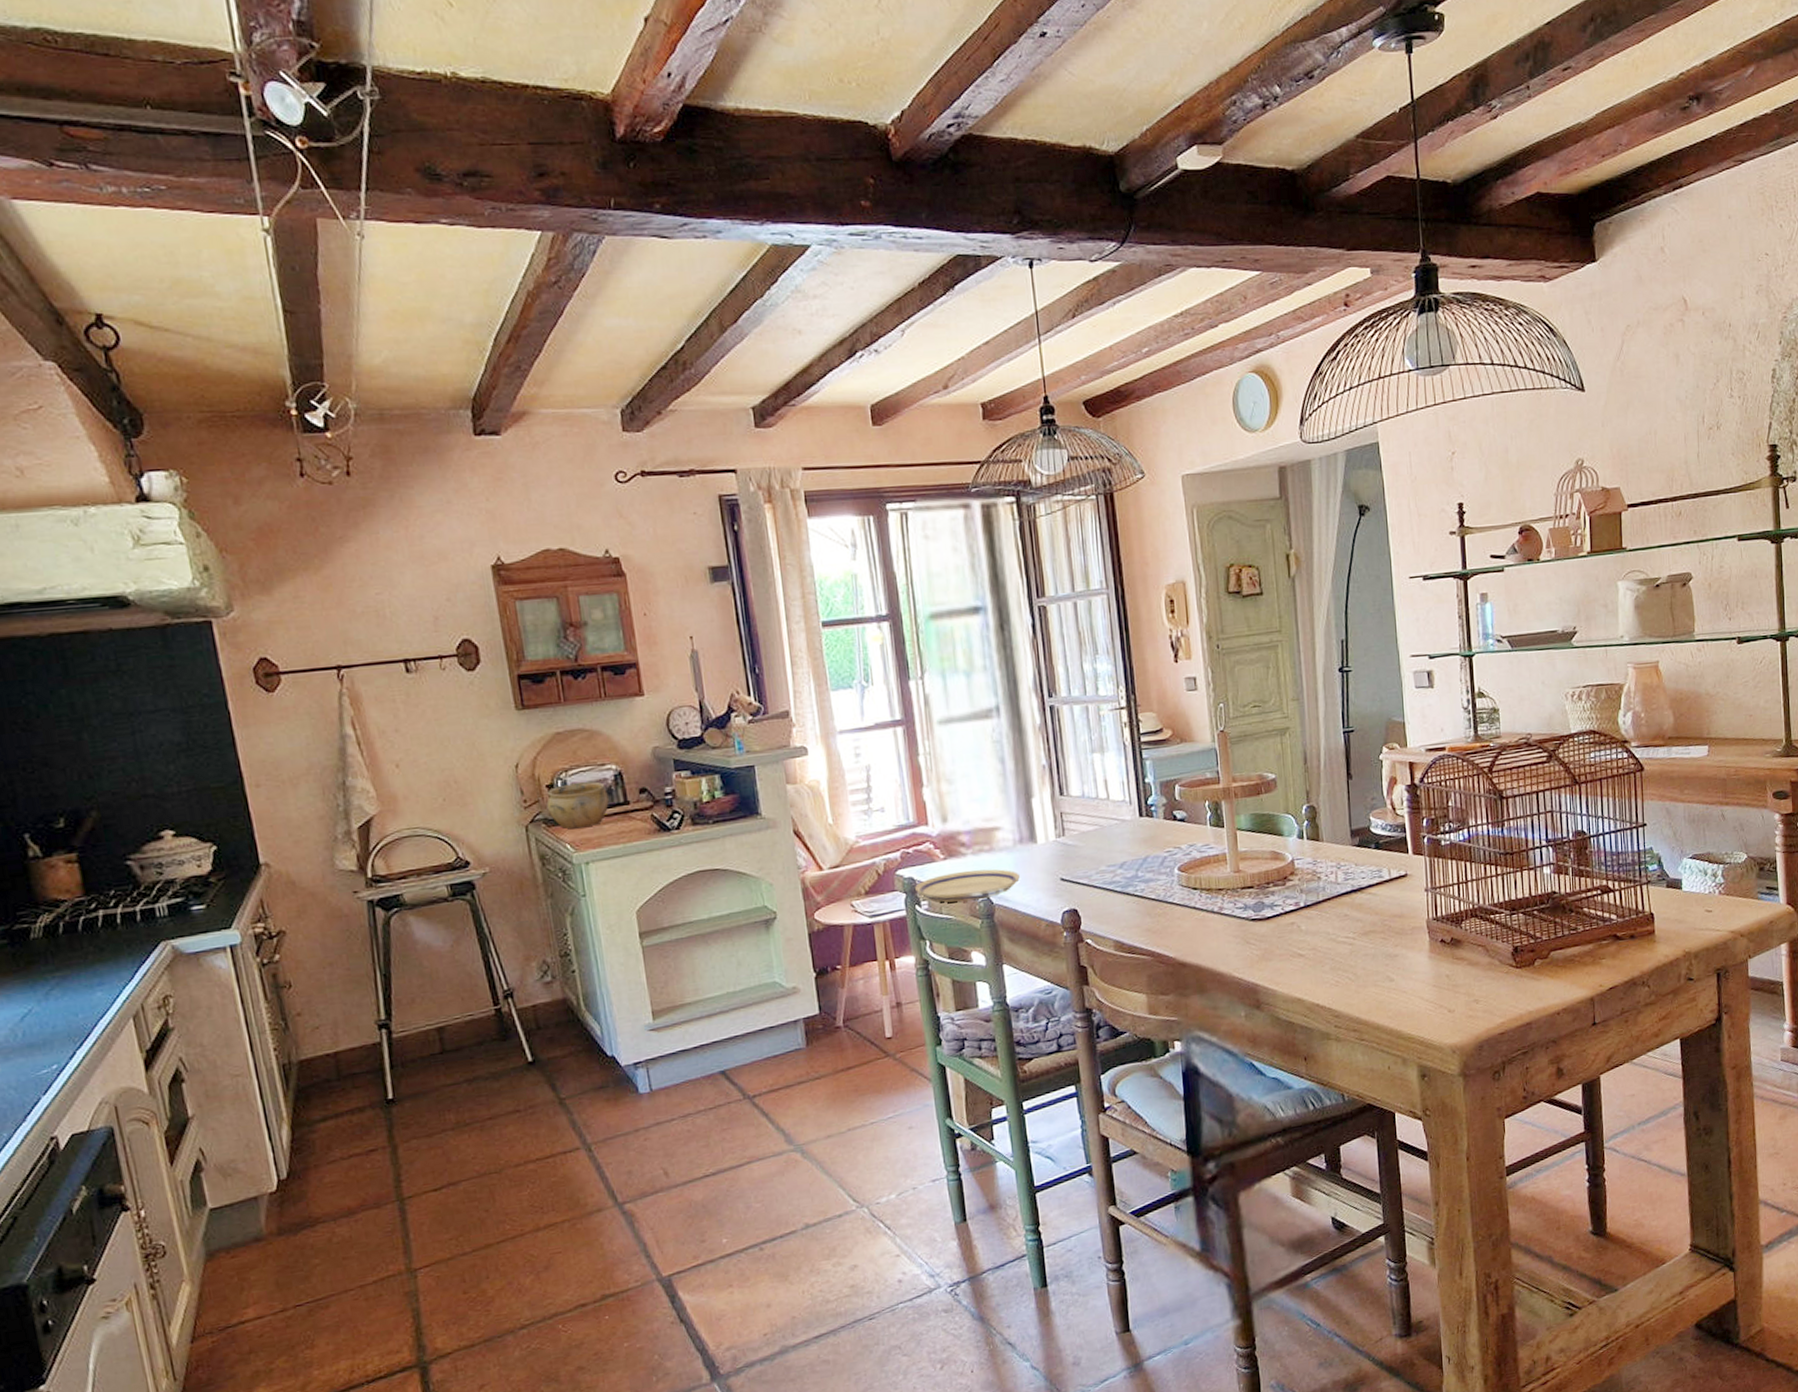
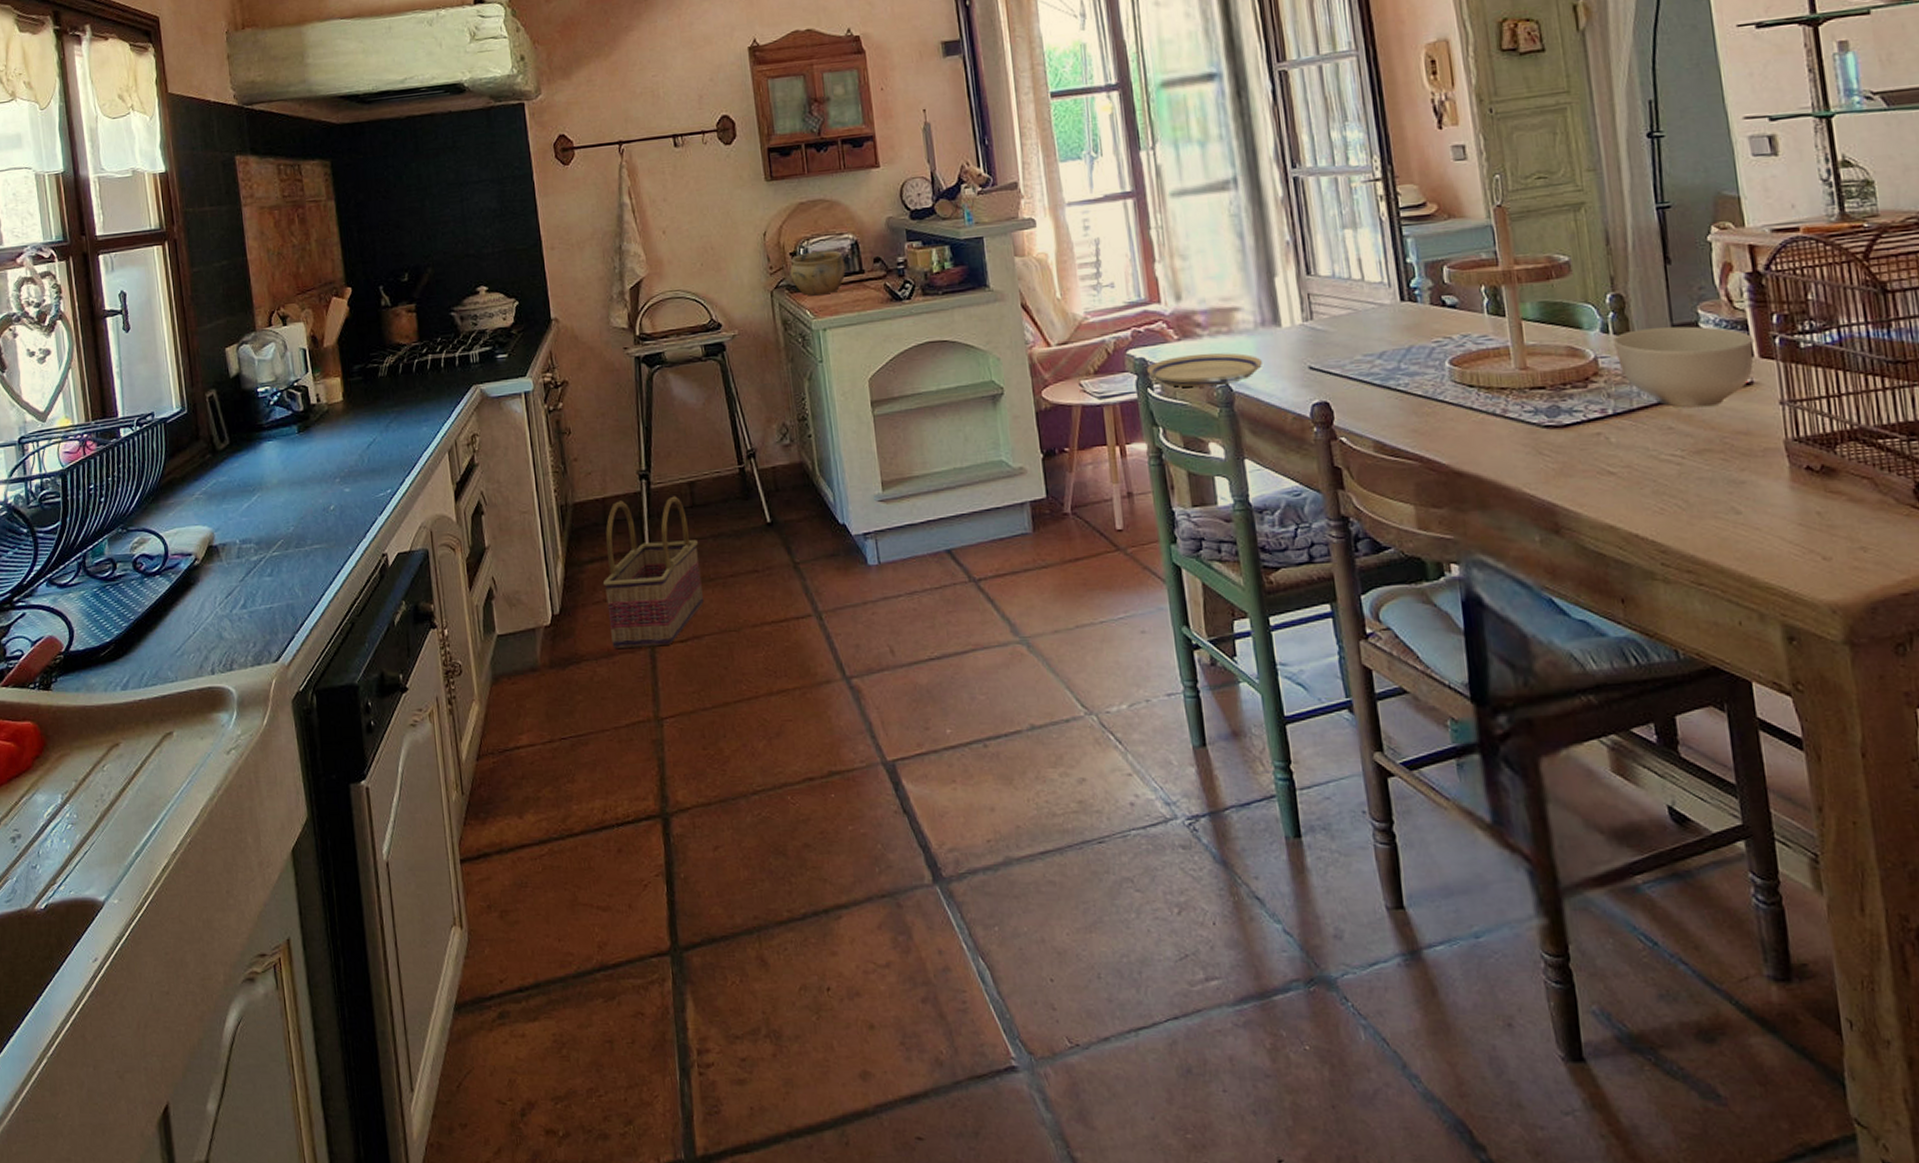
basket: none [338,1043,459,1207] -> present [602,496,703,650]
bowl: none [1306,830,1409,898] -> present [1612,326,1754,408]

